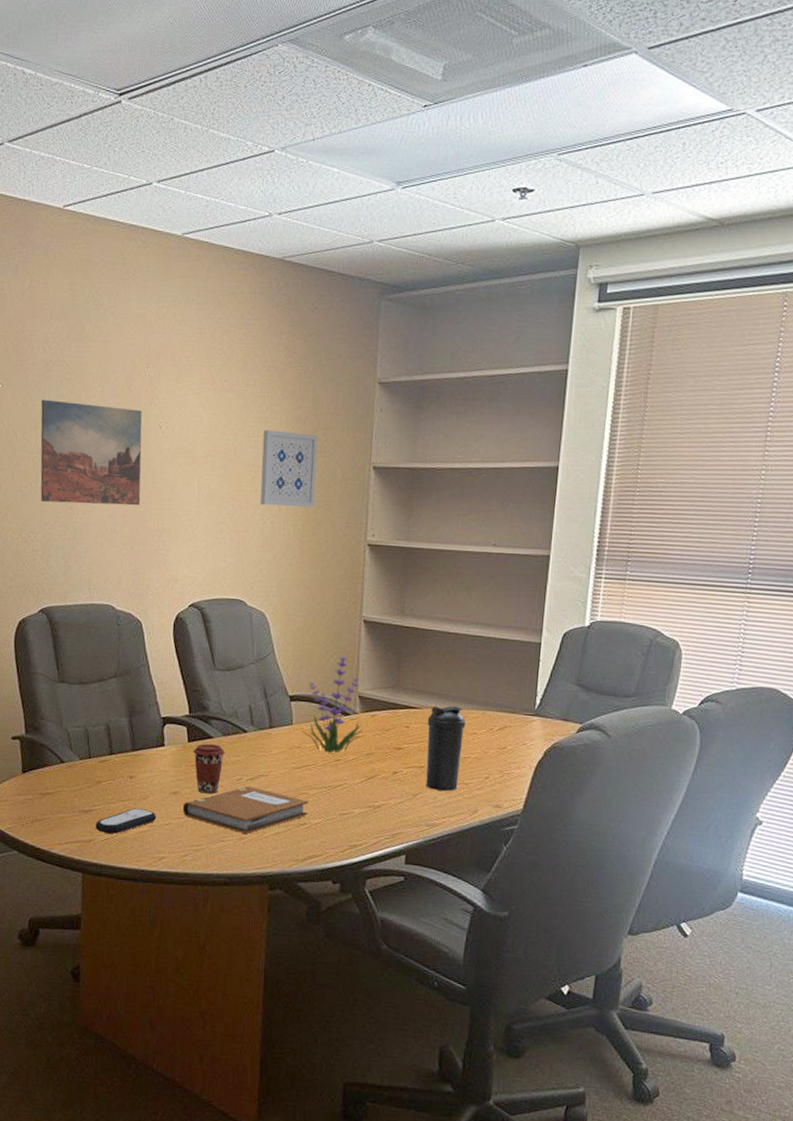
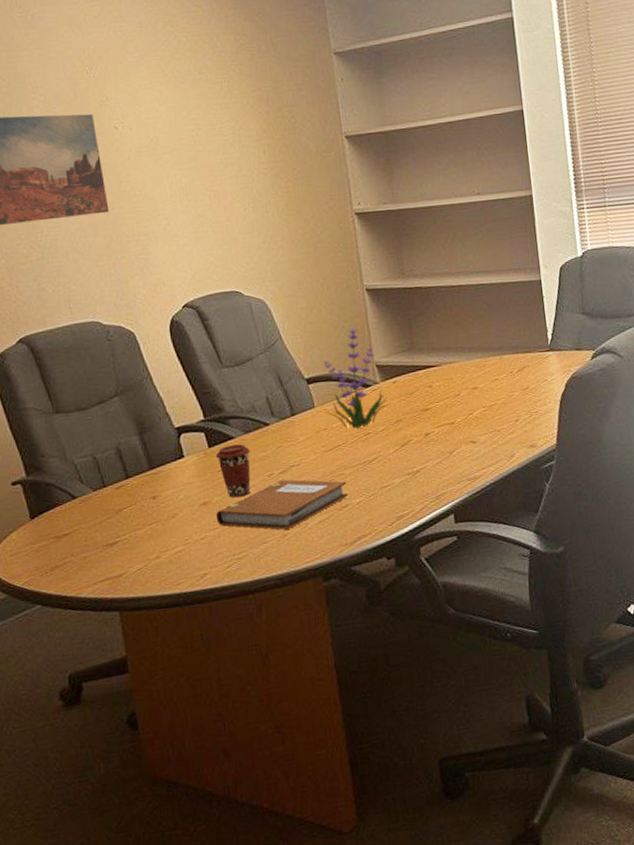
remote control: present [95,808,157,834] -> none [124,528,190,564]
wall art: present [260,429,318,507] -> none [227,113,294,192]
water bottle: present [425,705,466,791] -> none [448,356,491,444]

